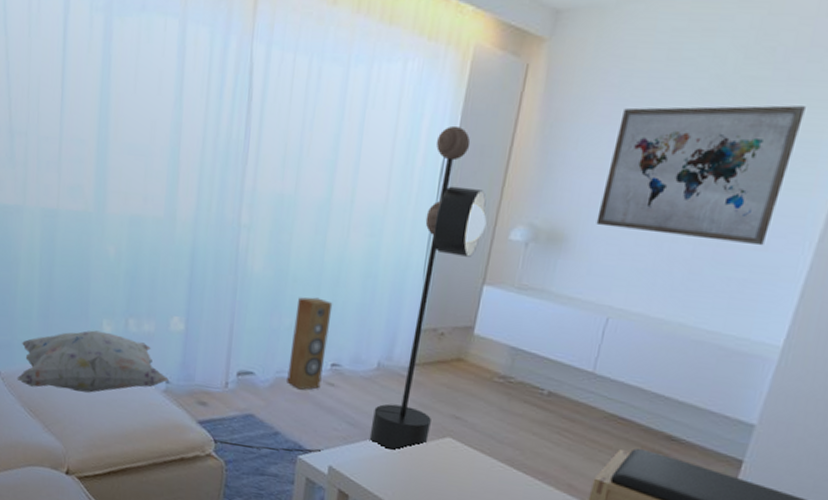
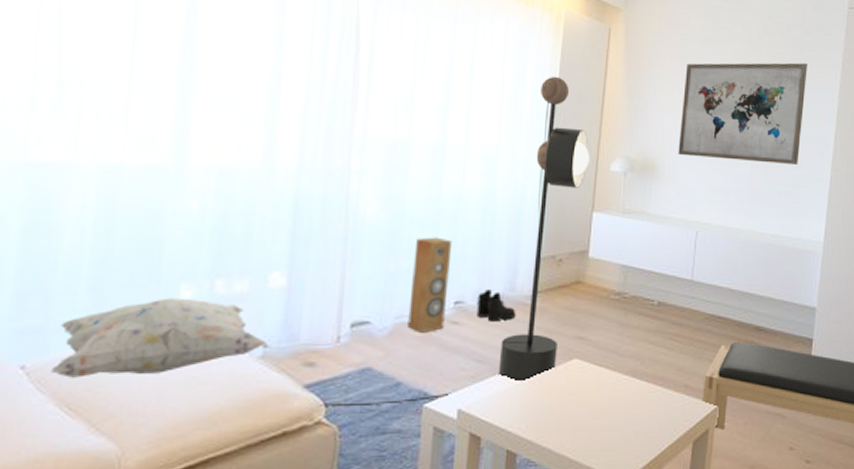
boots: none [351,356,392,389] -> present [475,290,517,322]

